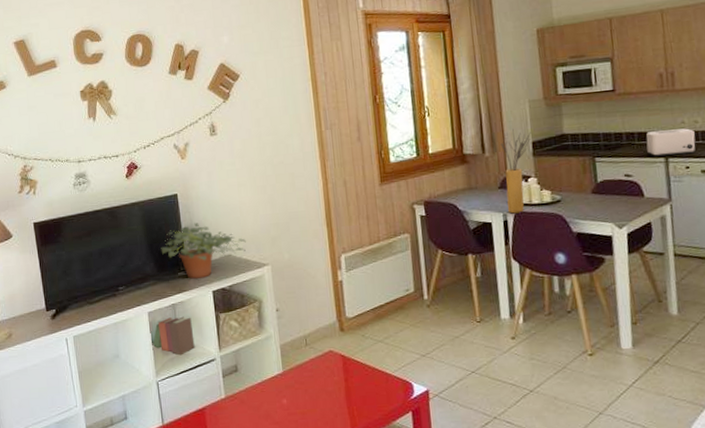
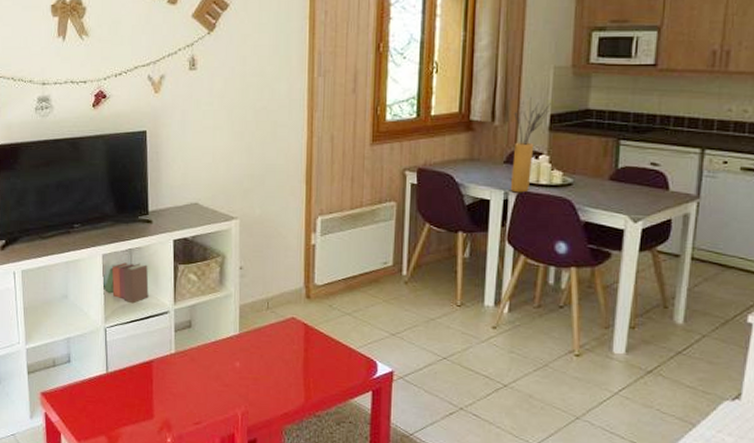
potted plant: present [161,223,246,280] -> none [123,165,216,226]
toaster: present [646,128,696,157] -> none [682,117,741,149]

